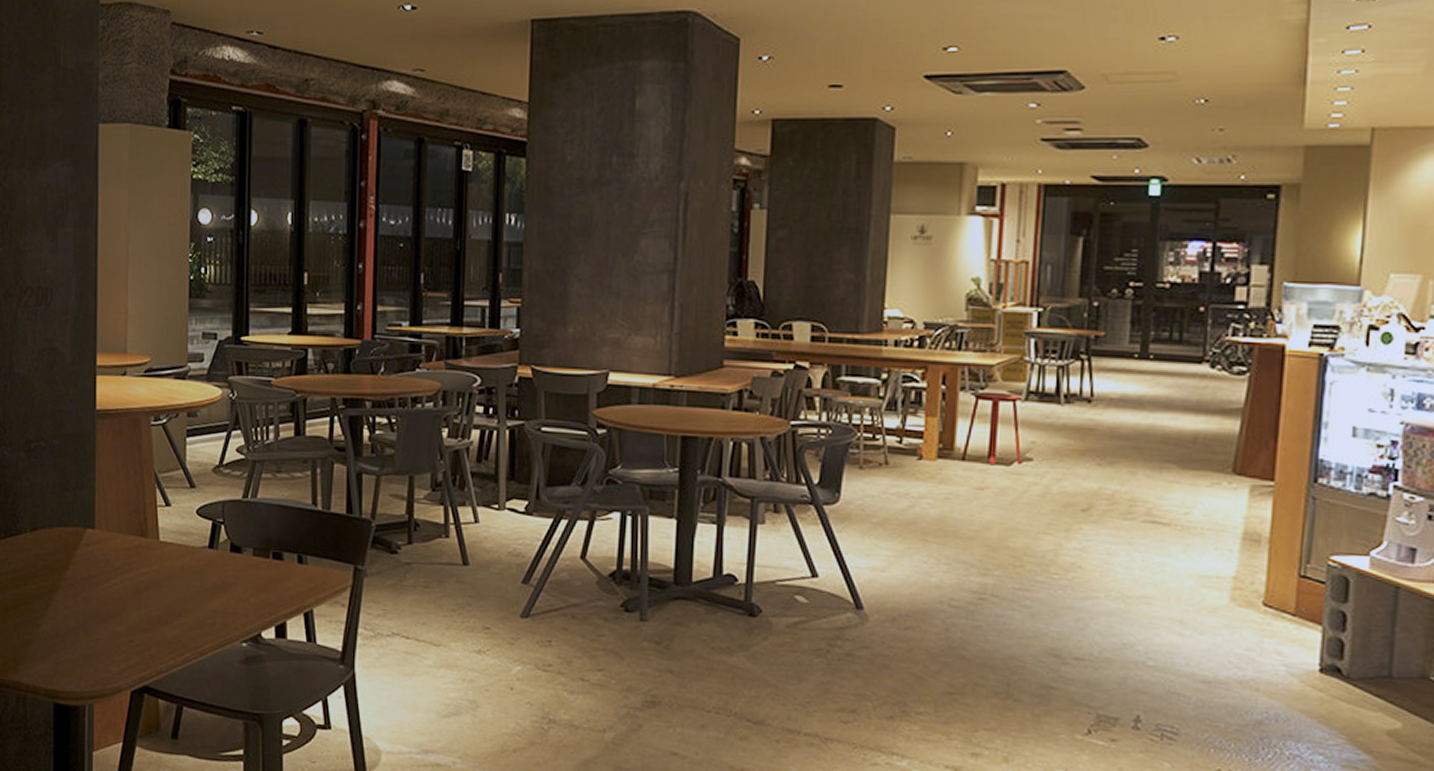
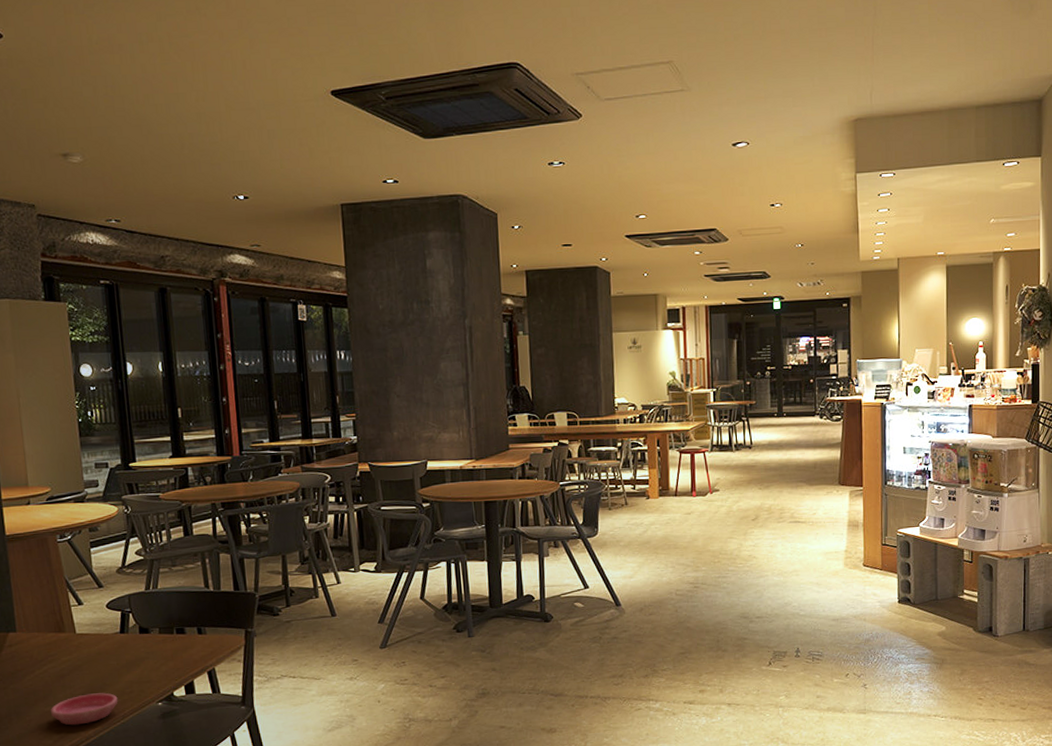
saucer: none [122,618,197,655] -> present [51,693,118,726]

